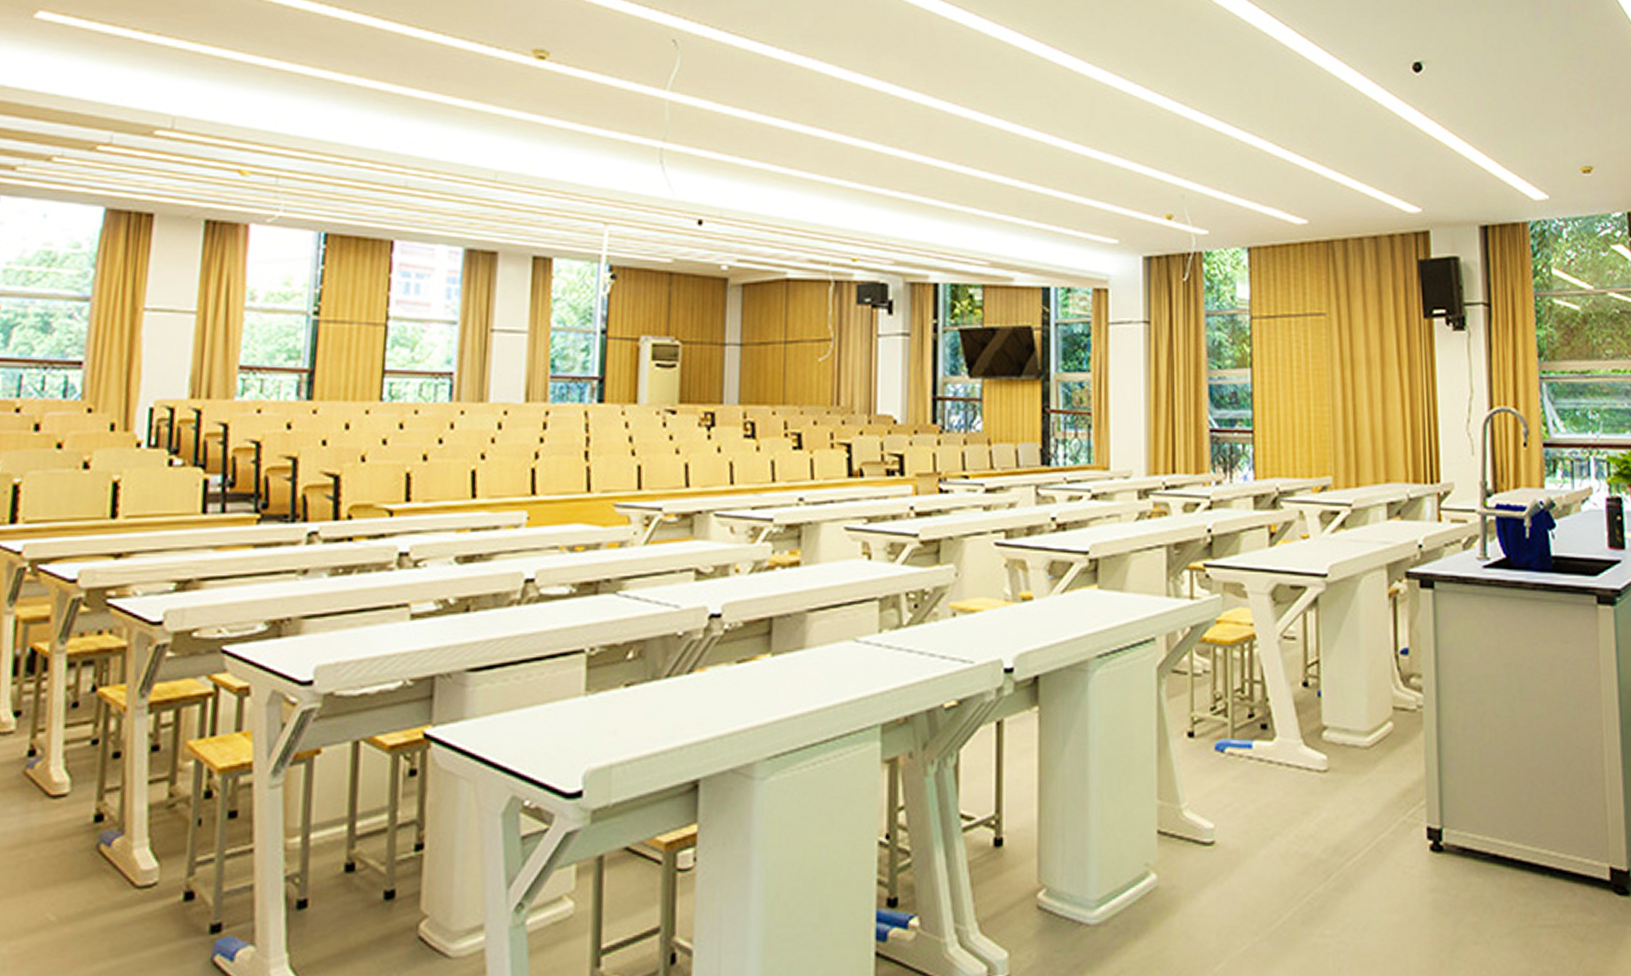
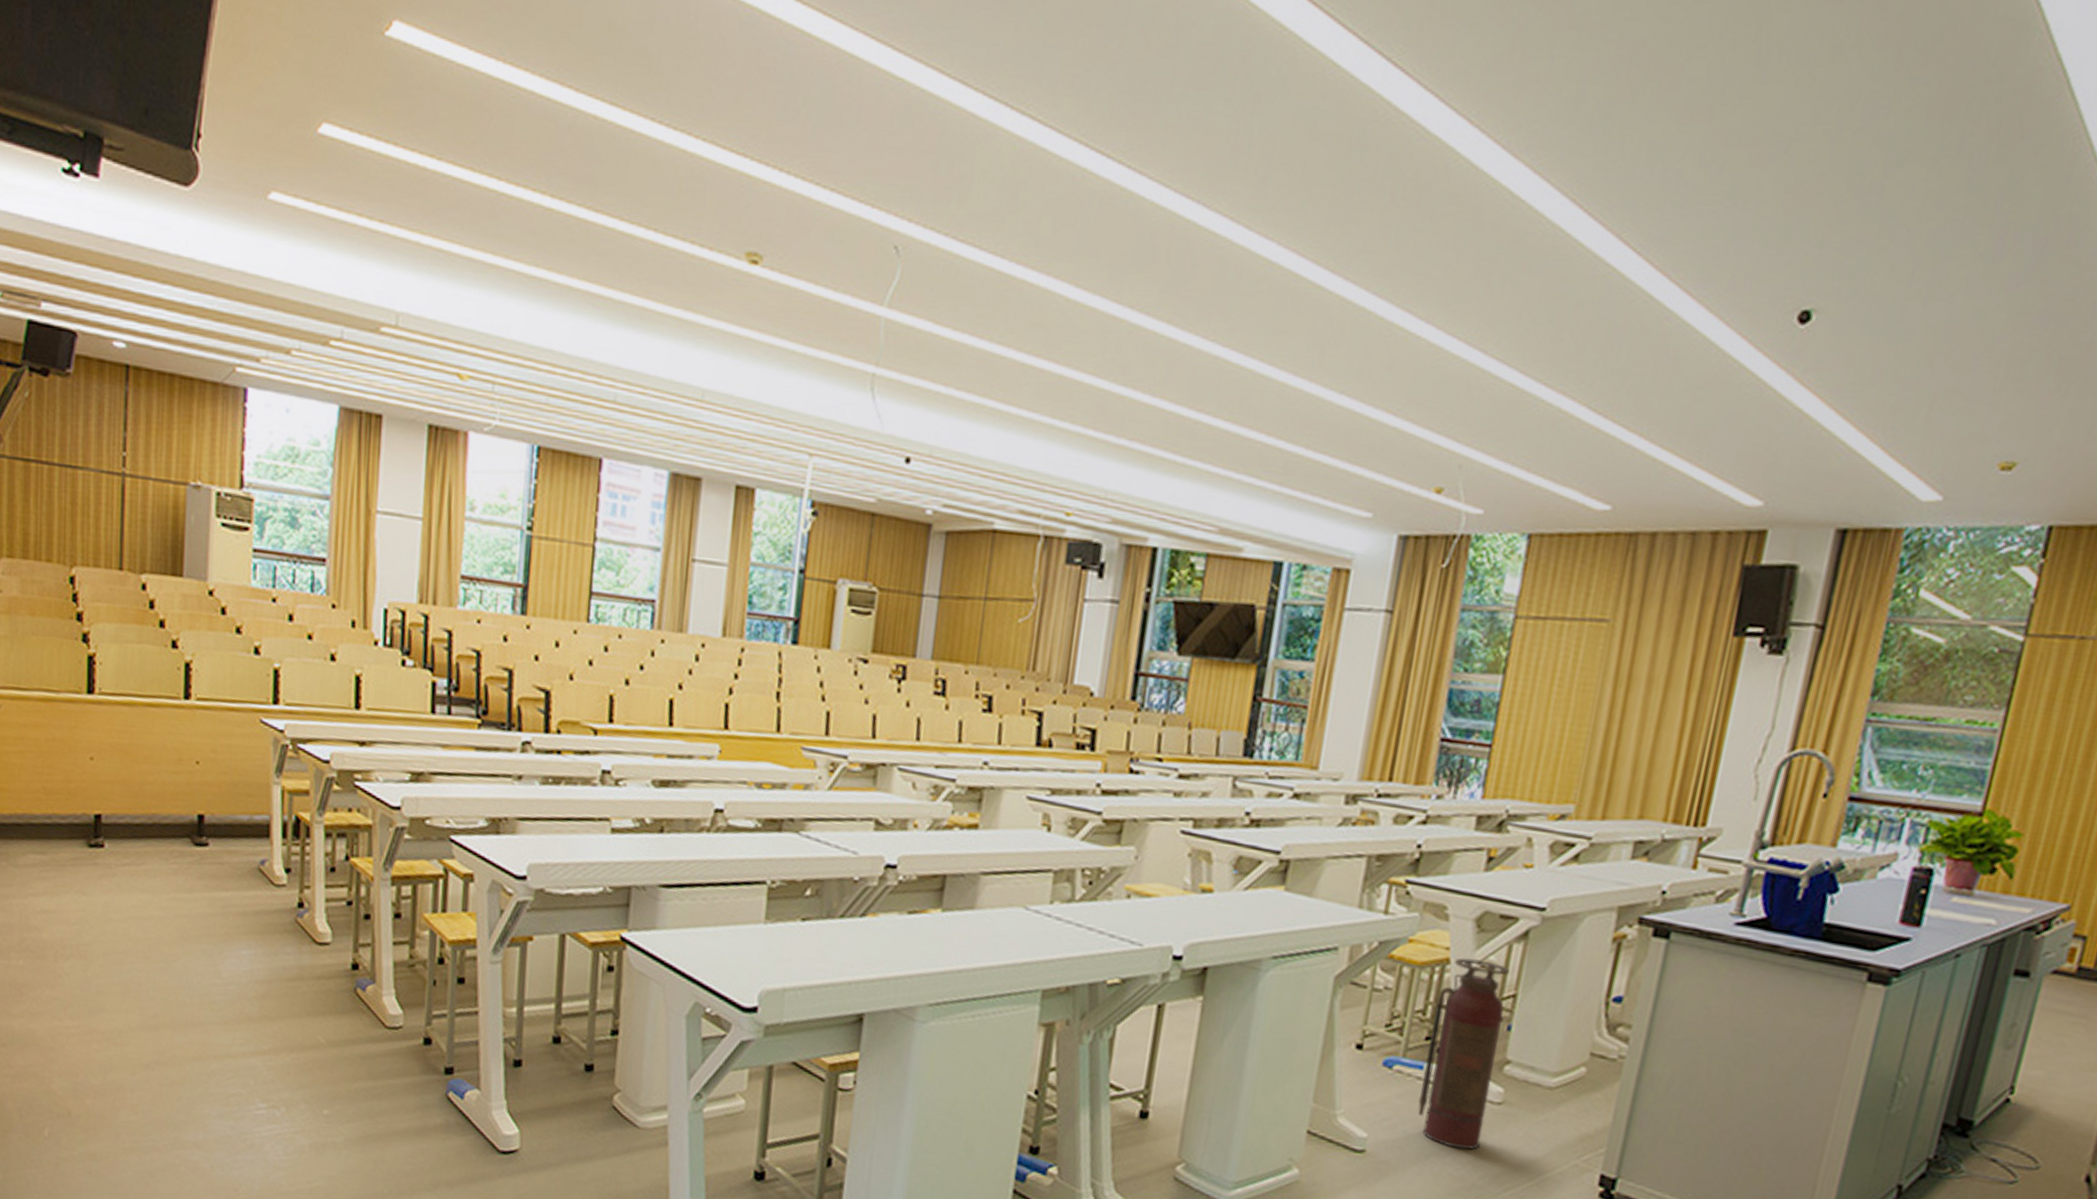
fire extinguisher: none [1251,631,1318,824] -> present [1417,957,1510,1150]

